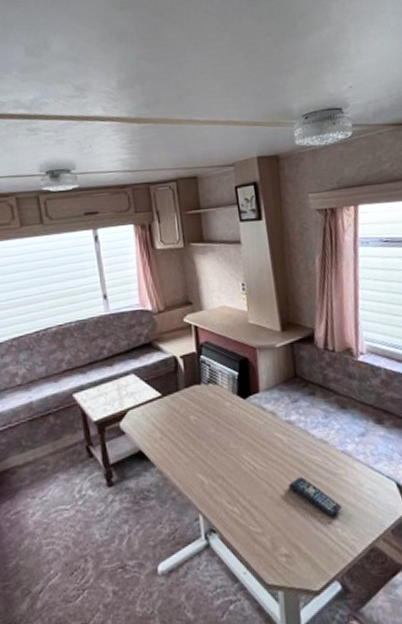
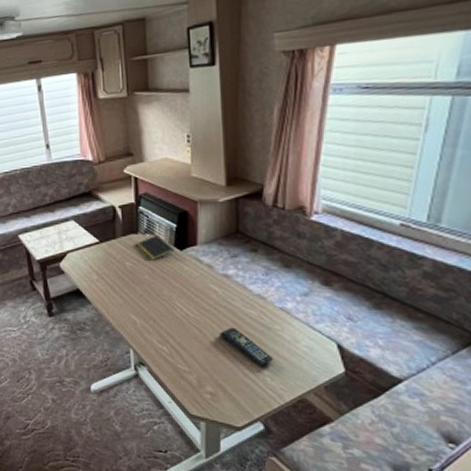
notepad: none [198,383,239,412] -> present [135,234,175,261]

